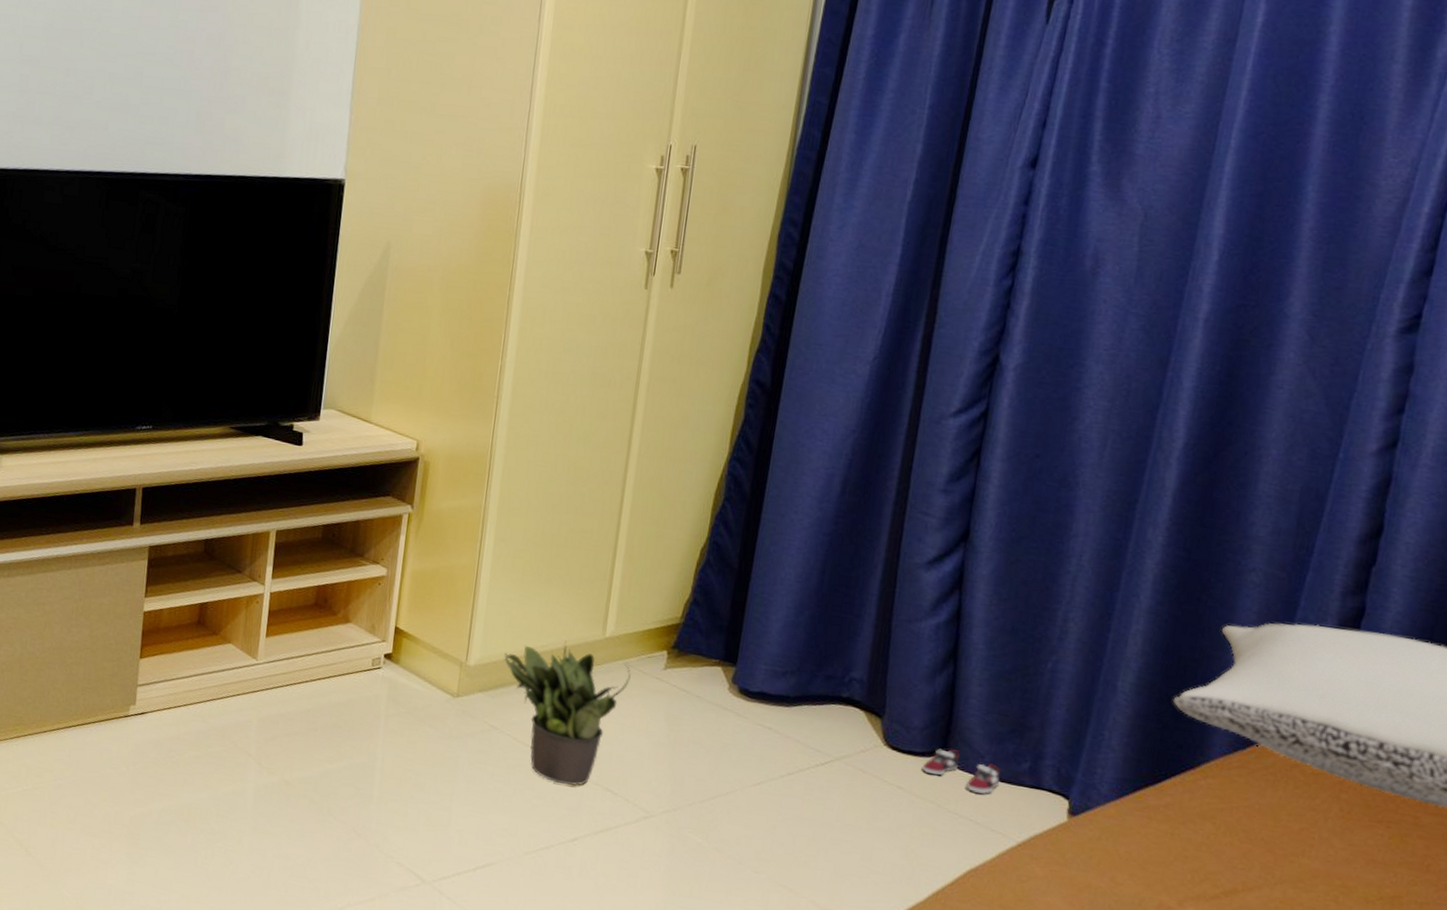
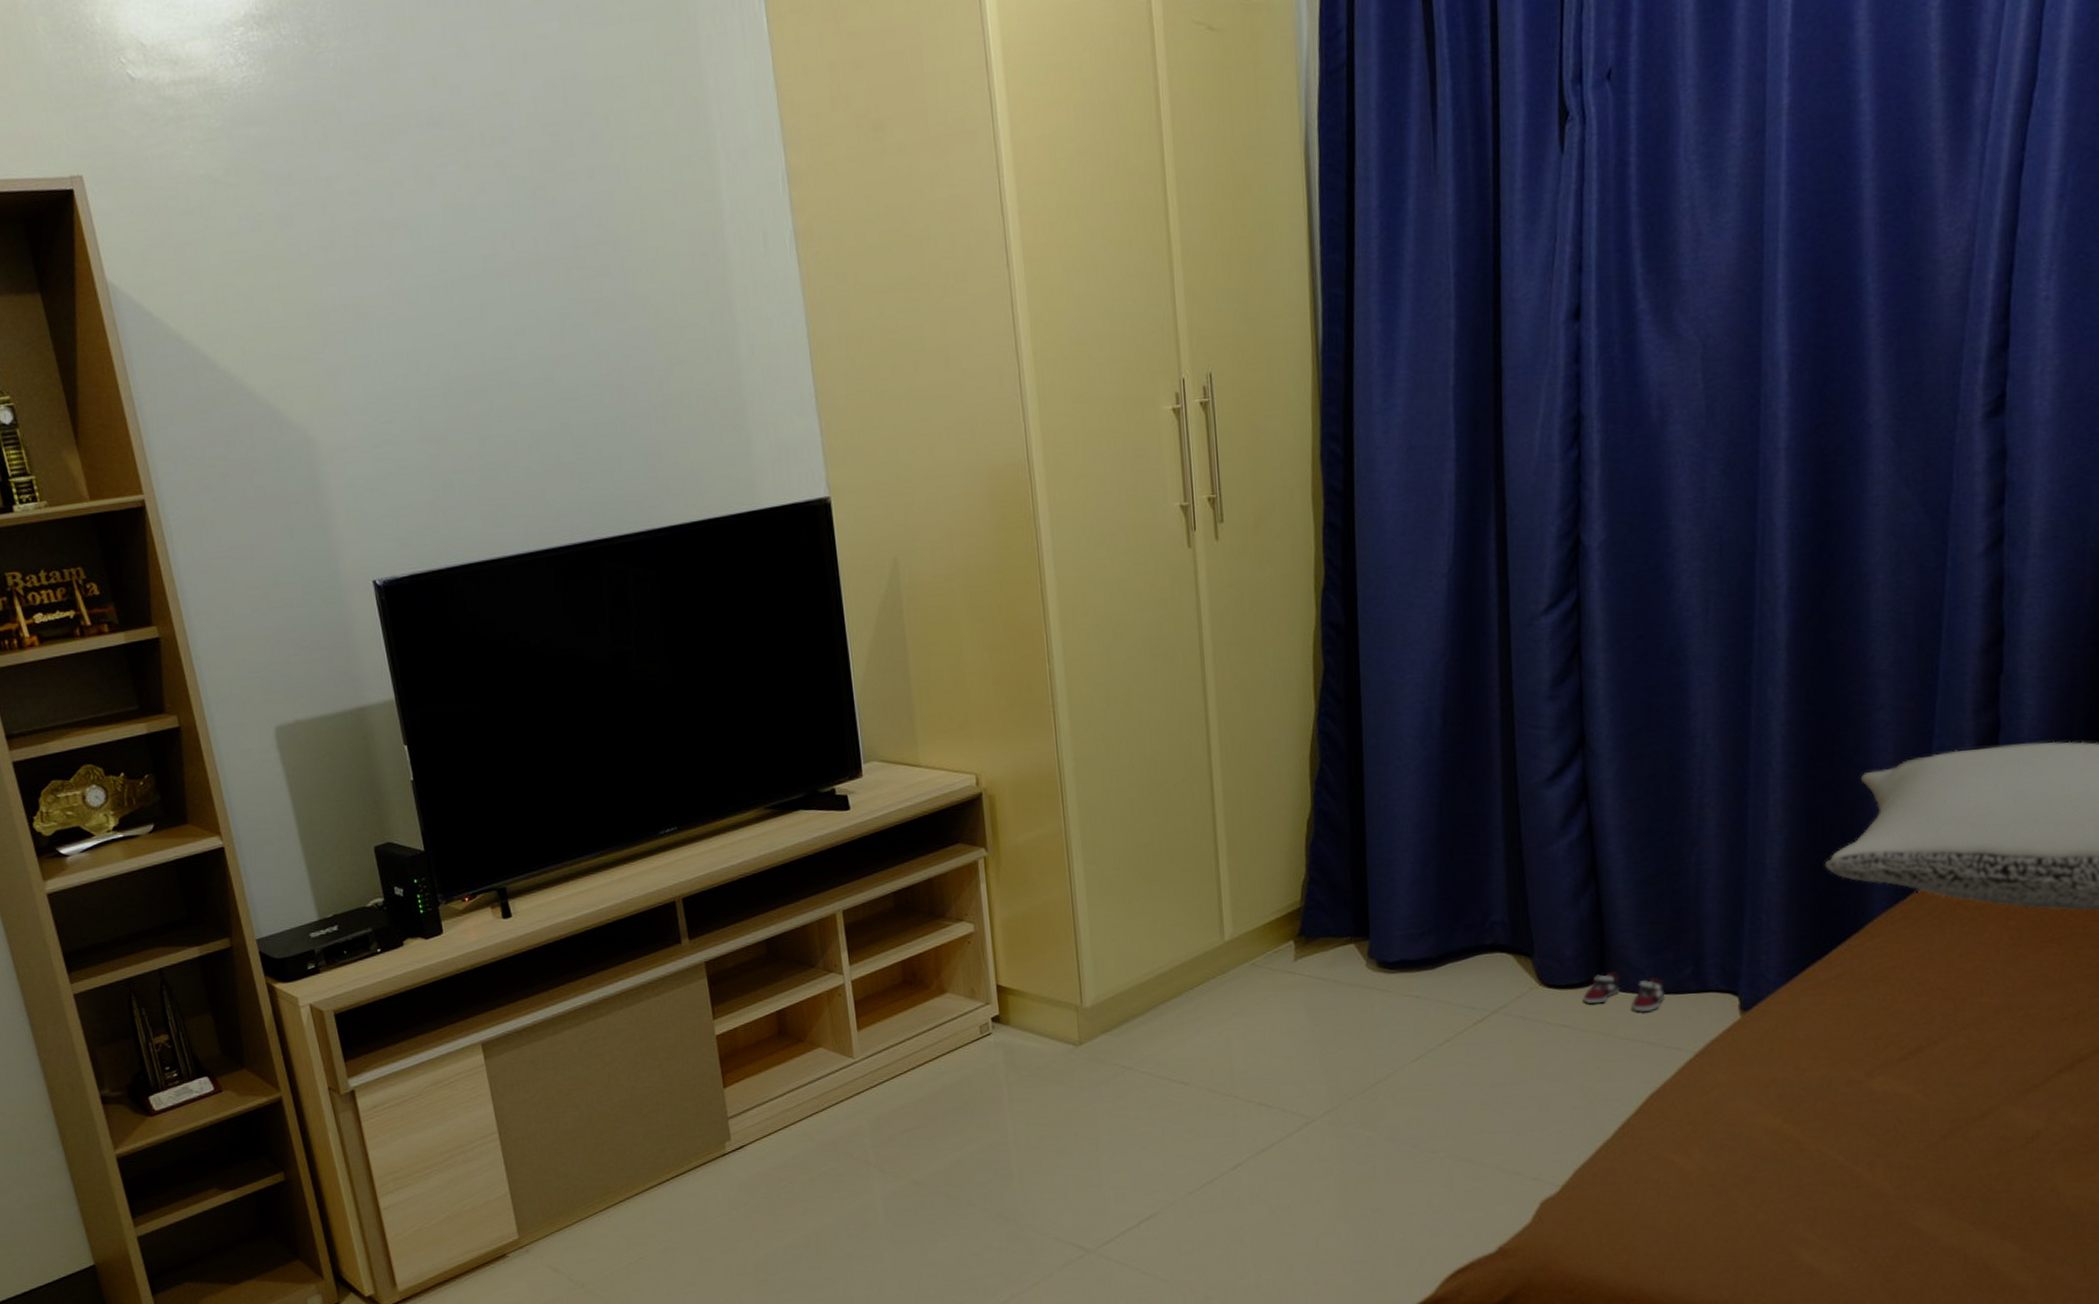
potted plant: present [504,640,631,786] -> none [1121,955,1261,1111]

